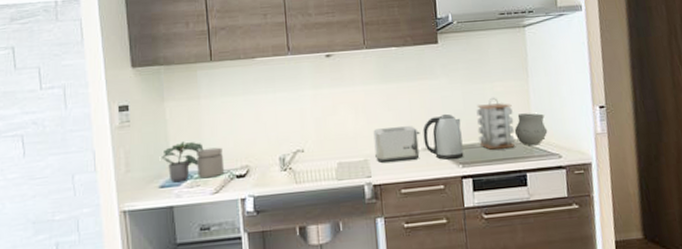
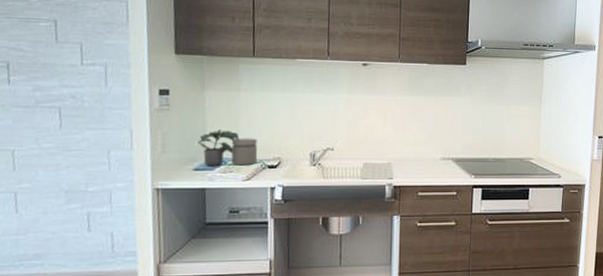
toaster: present [373,125,420,163] -> none [398,135,441,167]
kettle: present [423,113,464,160] -> none [443,129,478,170]
spice rack: present [476,97,515,150] -> none [491,118,524,165]
ceramic pot: present [514,113,548,146] -> none [523,136,552,165]

